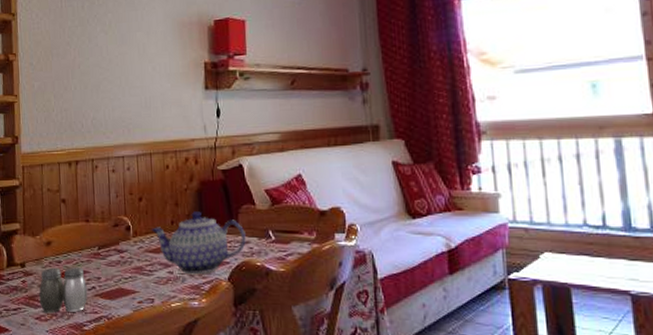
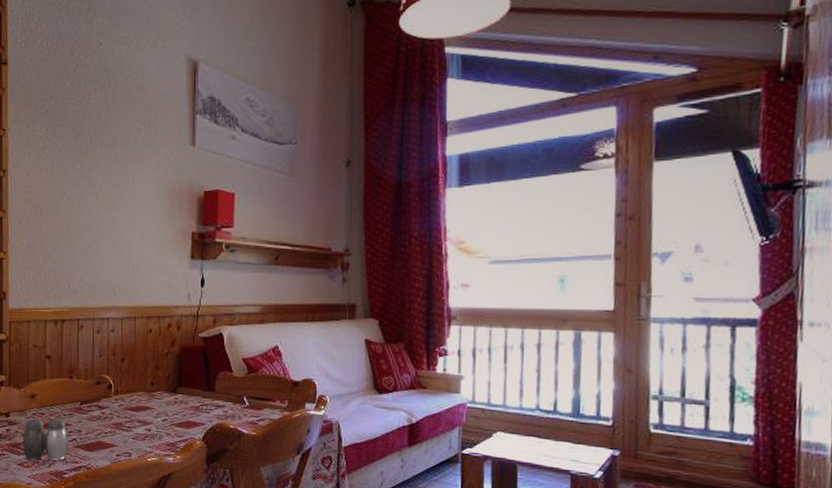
teapot: present [151,211,246,275] -> none [131,375,221,433]

